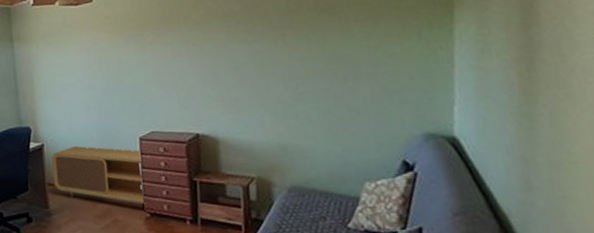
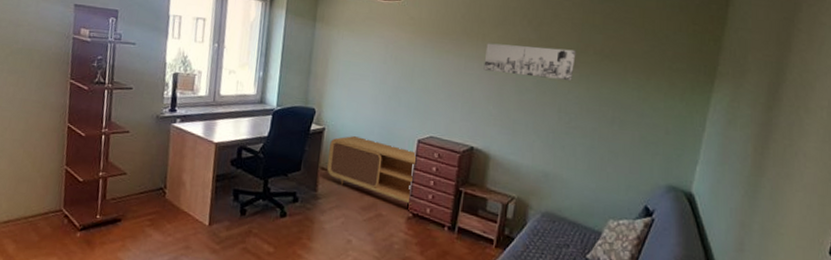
wall art: none [190,11,291,54] -> present [483,43,576,81]

